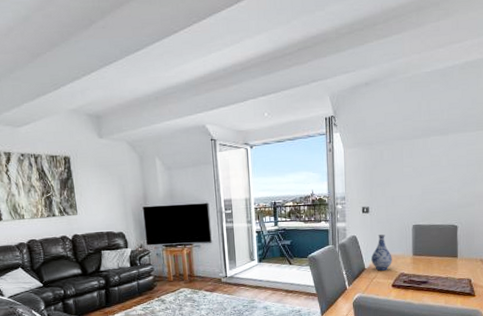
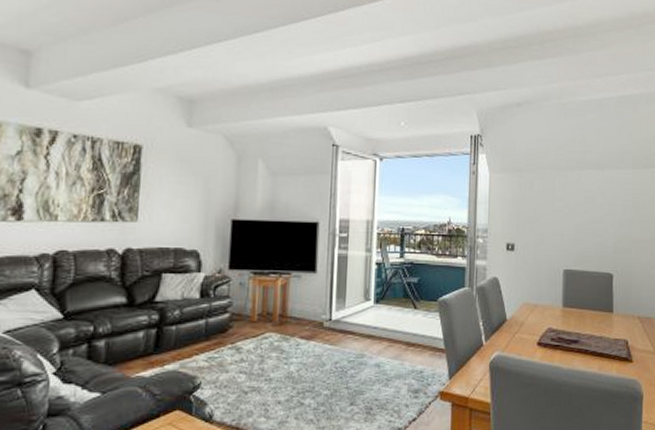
vase: present [371,234,392,271] -> none [514,278,539,324]

